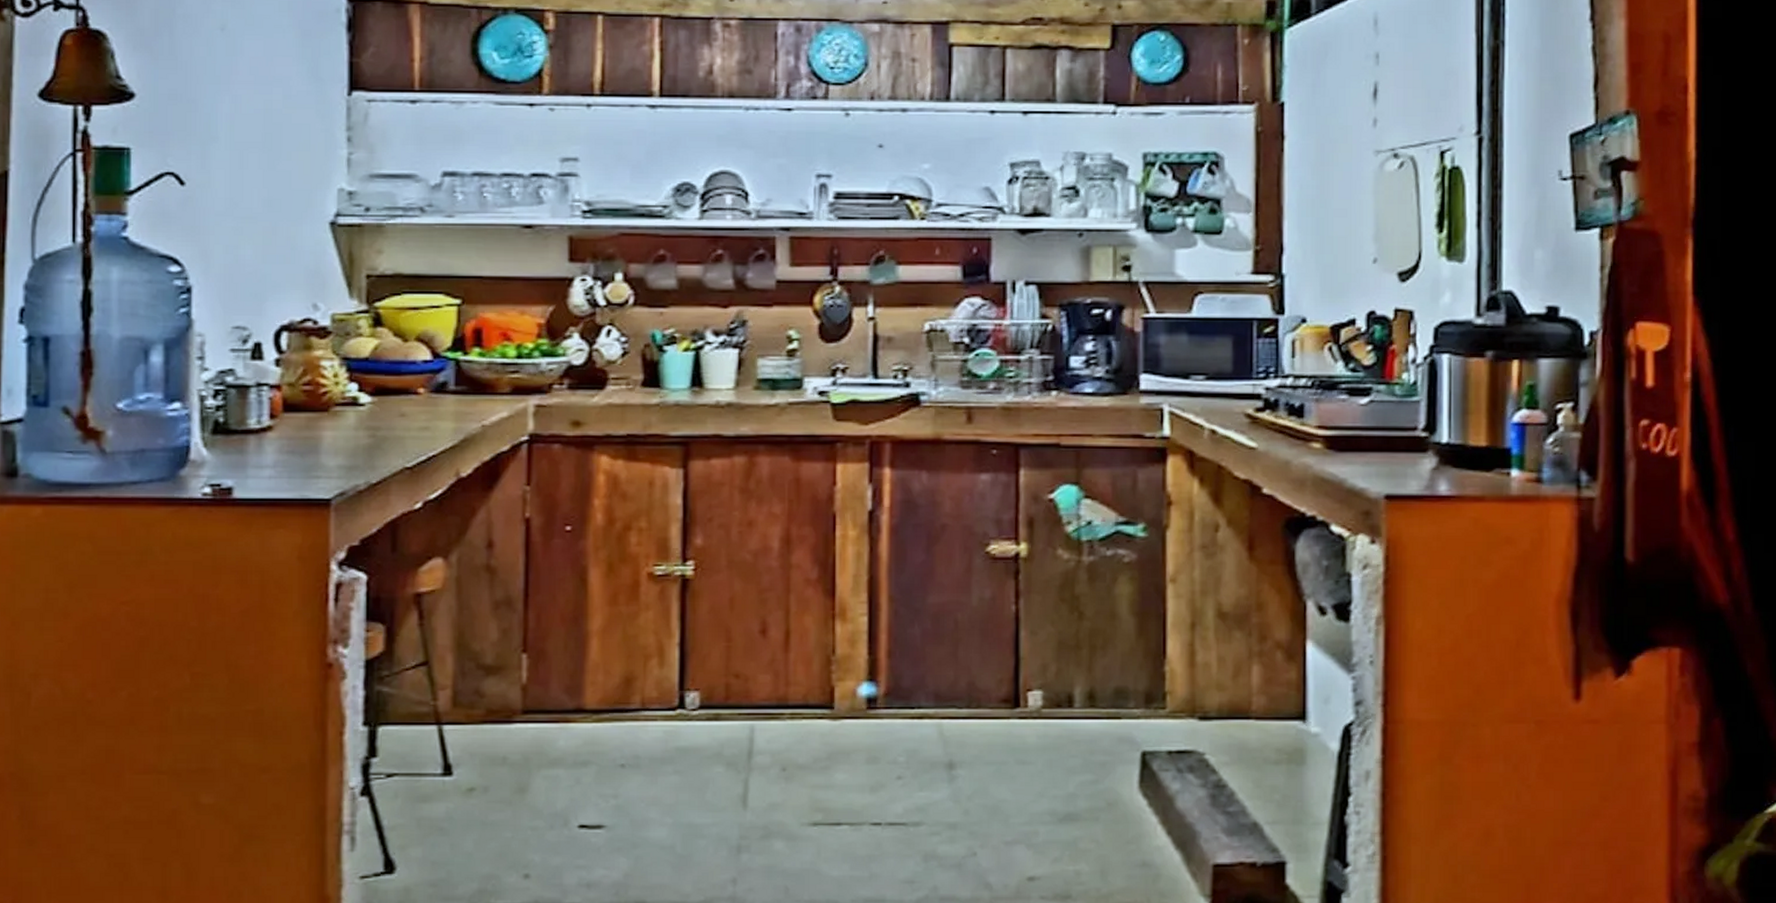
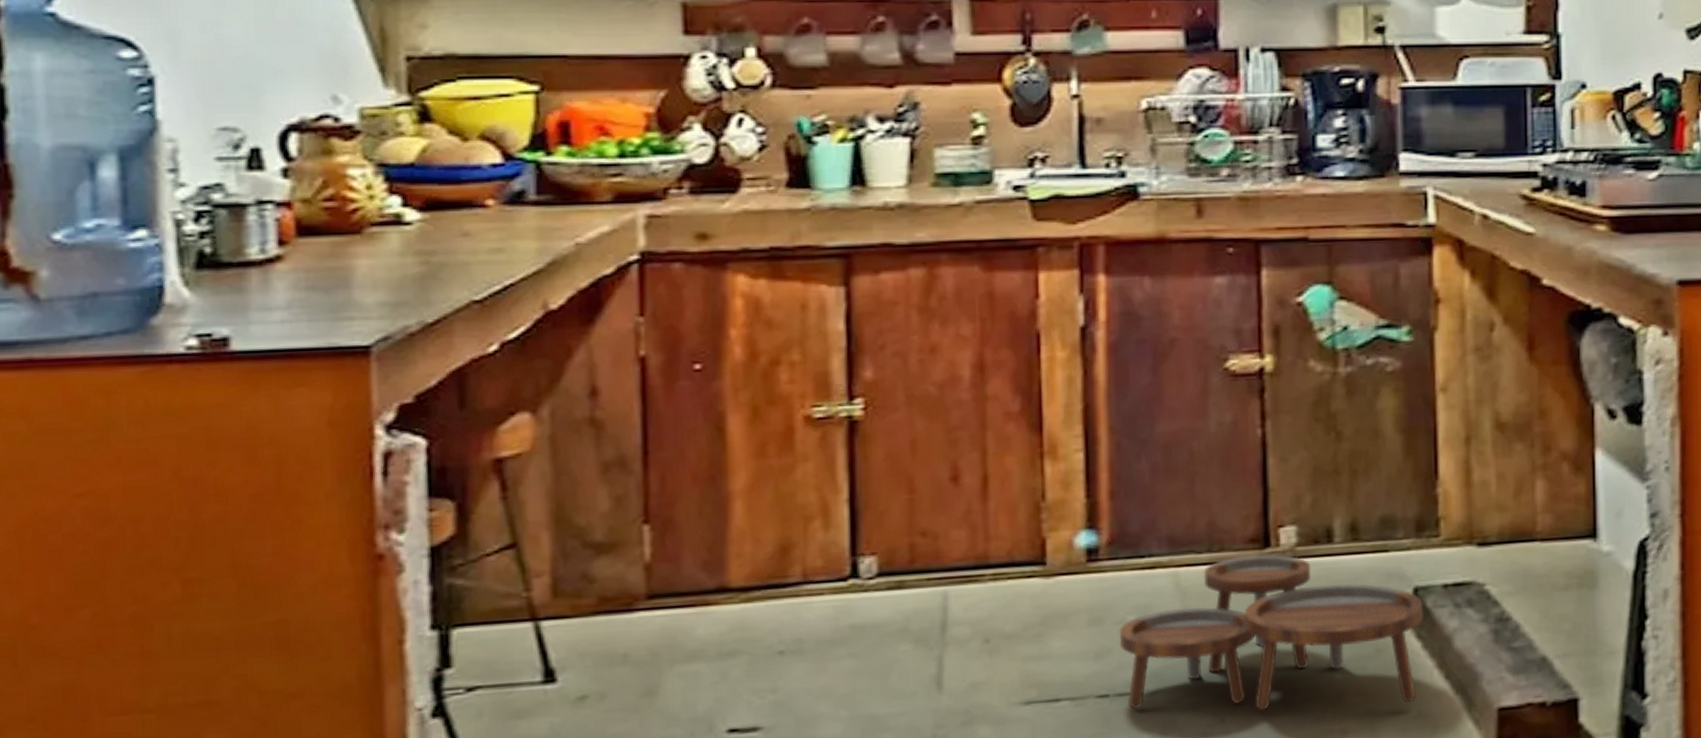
nesting tables: none [892,713,1150,853] -> present [1120,555,1424,711]

